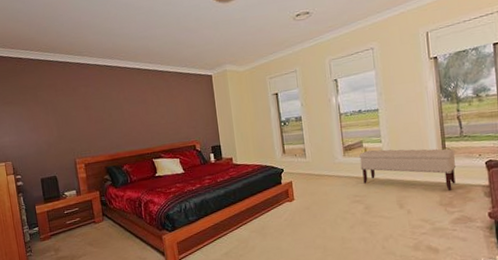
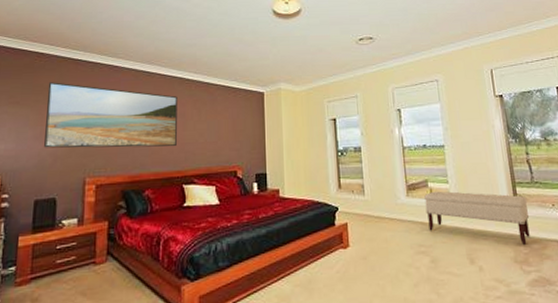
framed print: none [31,82,143,138] -> present [44,82,177,148]

